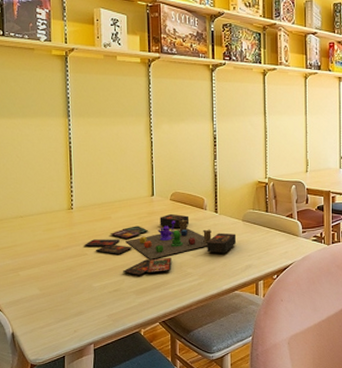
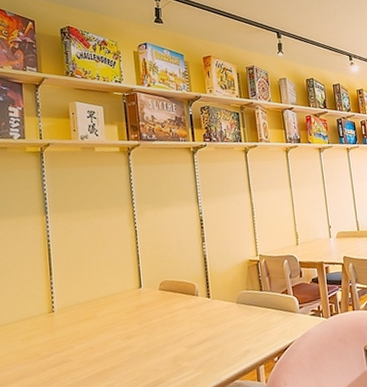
board game: present [84,213,237,275] -> none [68,304,233,377]

